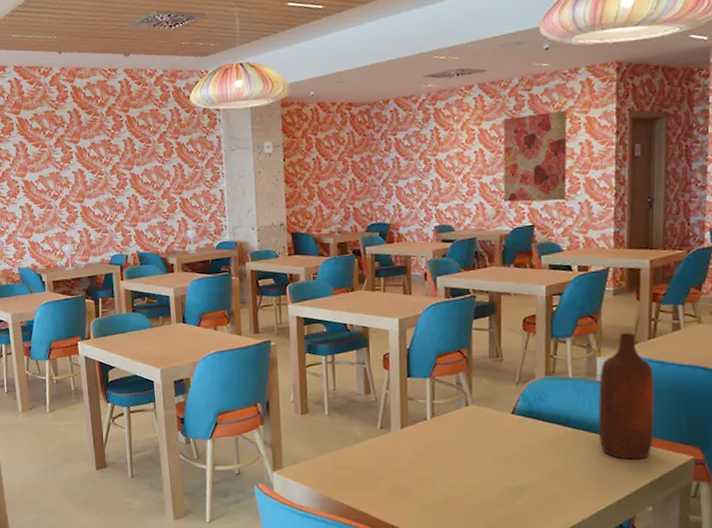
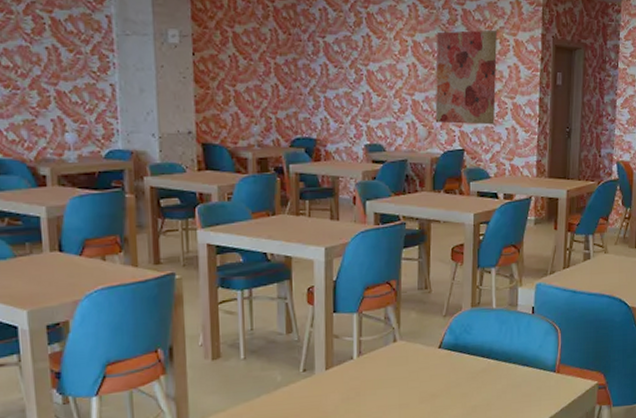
bottle: present [598,332,655,460] -> none [519,262,567,389]

